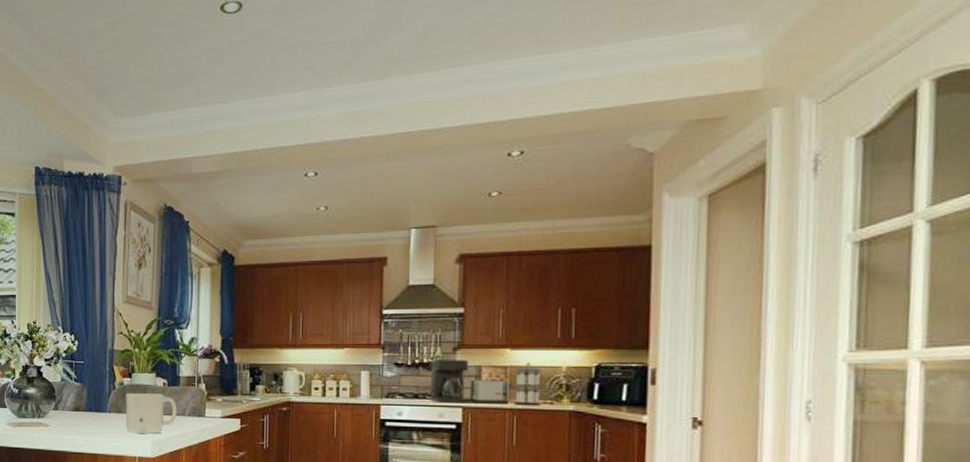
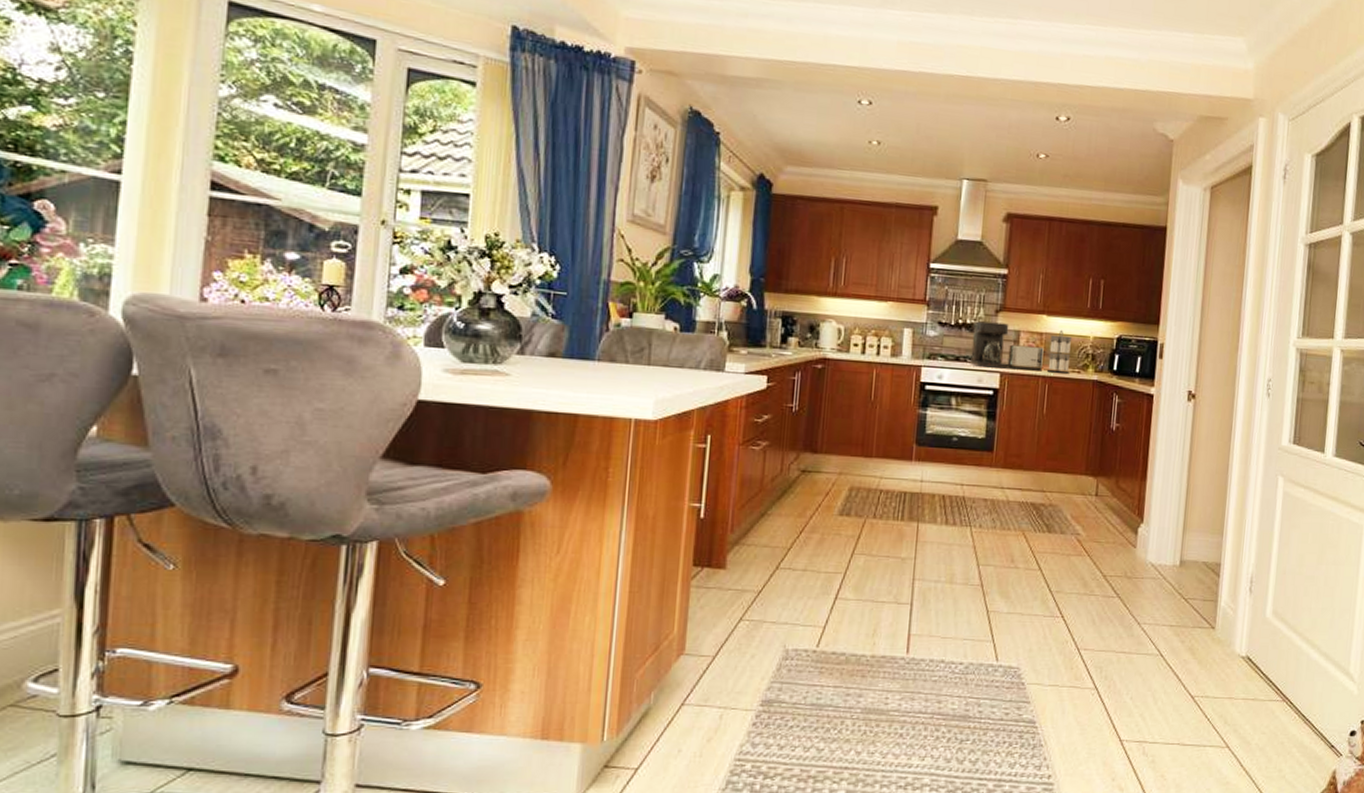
mug: present [125,393,178,434] -> none [620,337,691,391]

